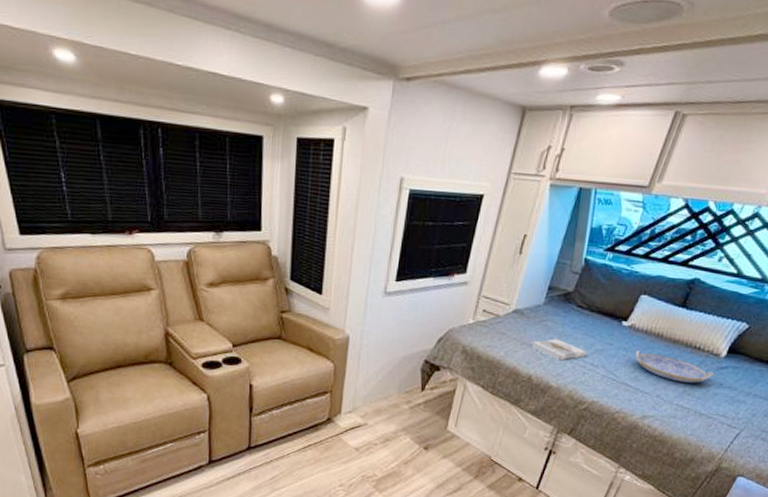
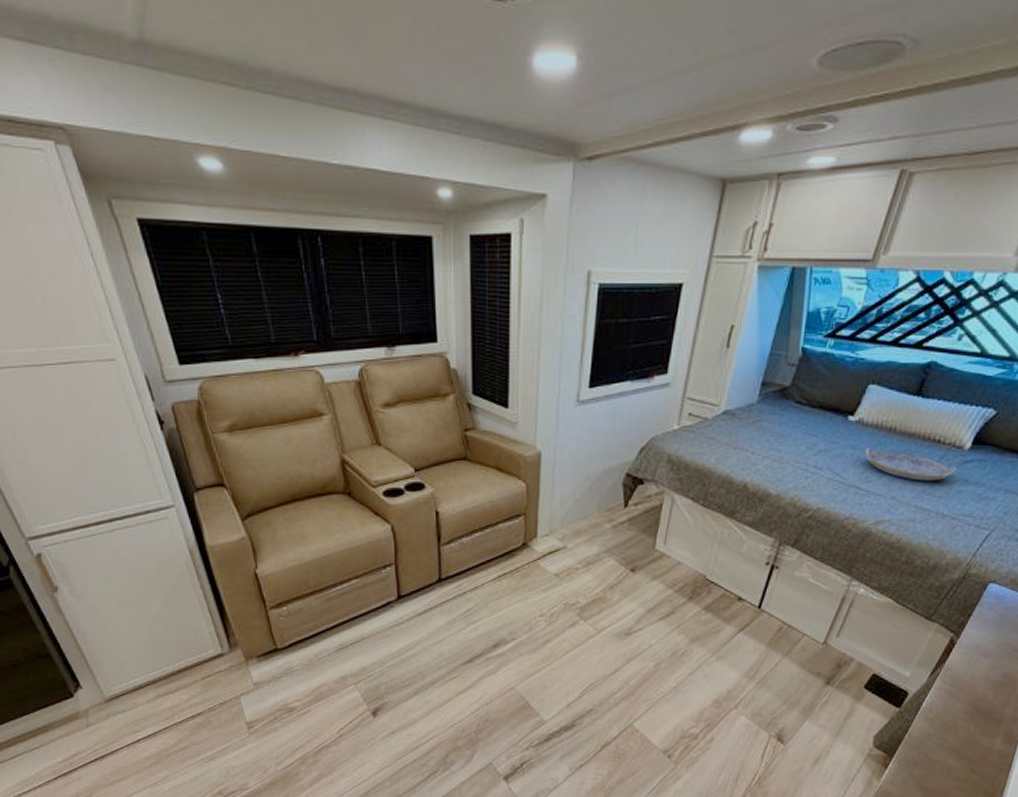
book: present [531,338,587,361] -> none [745,440,809,465]

